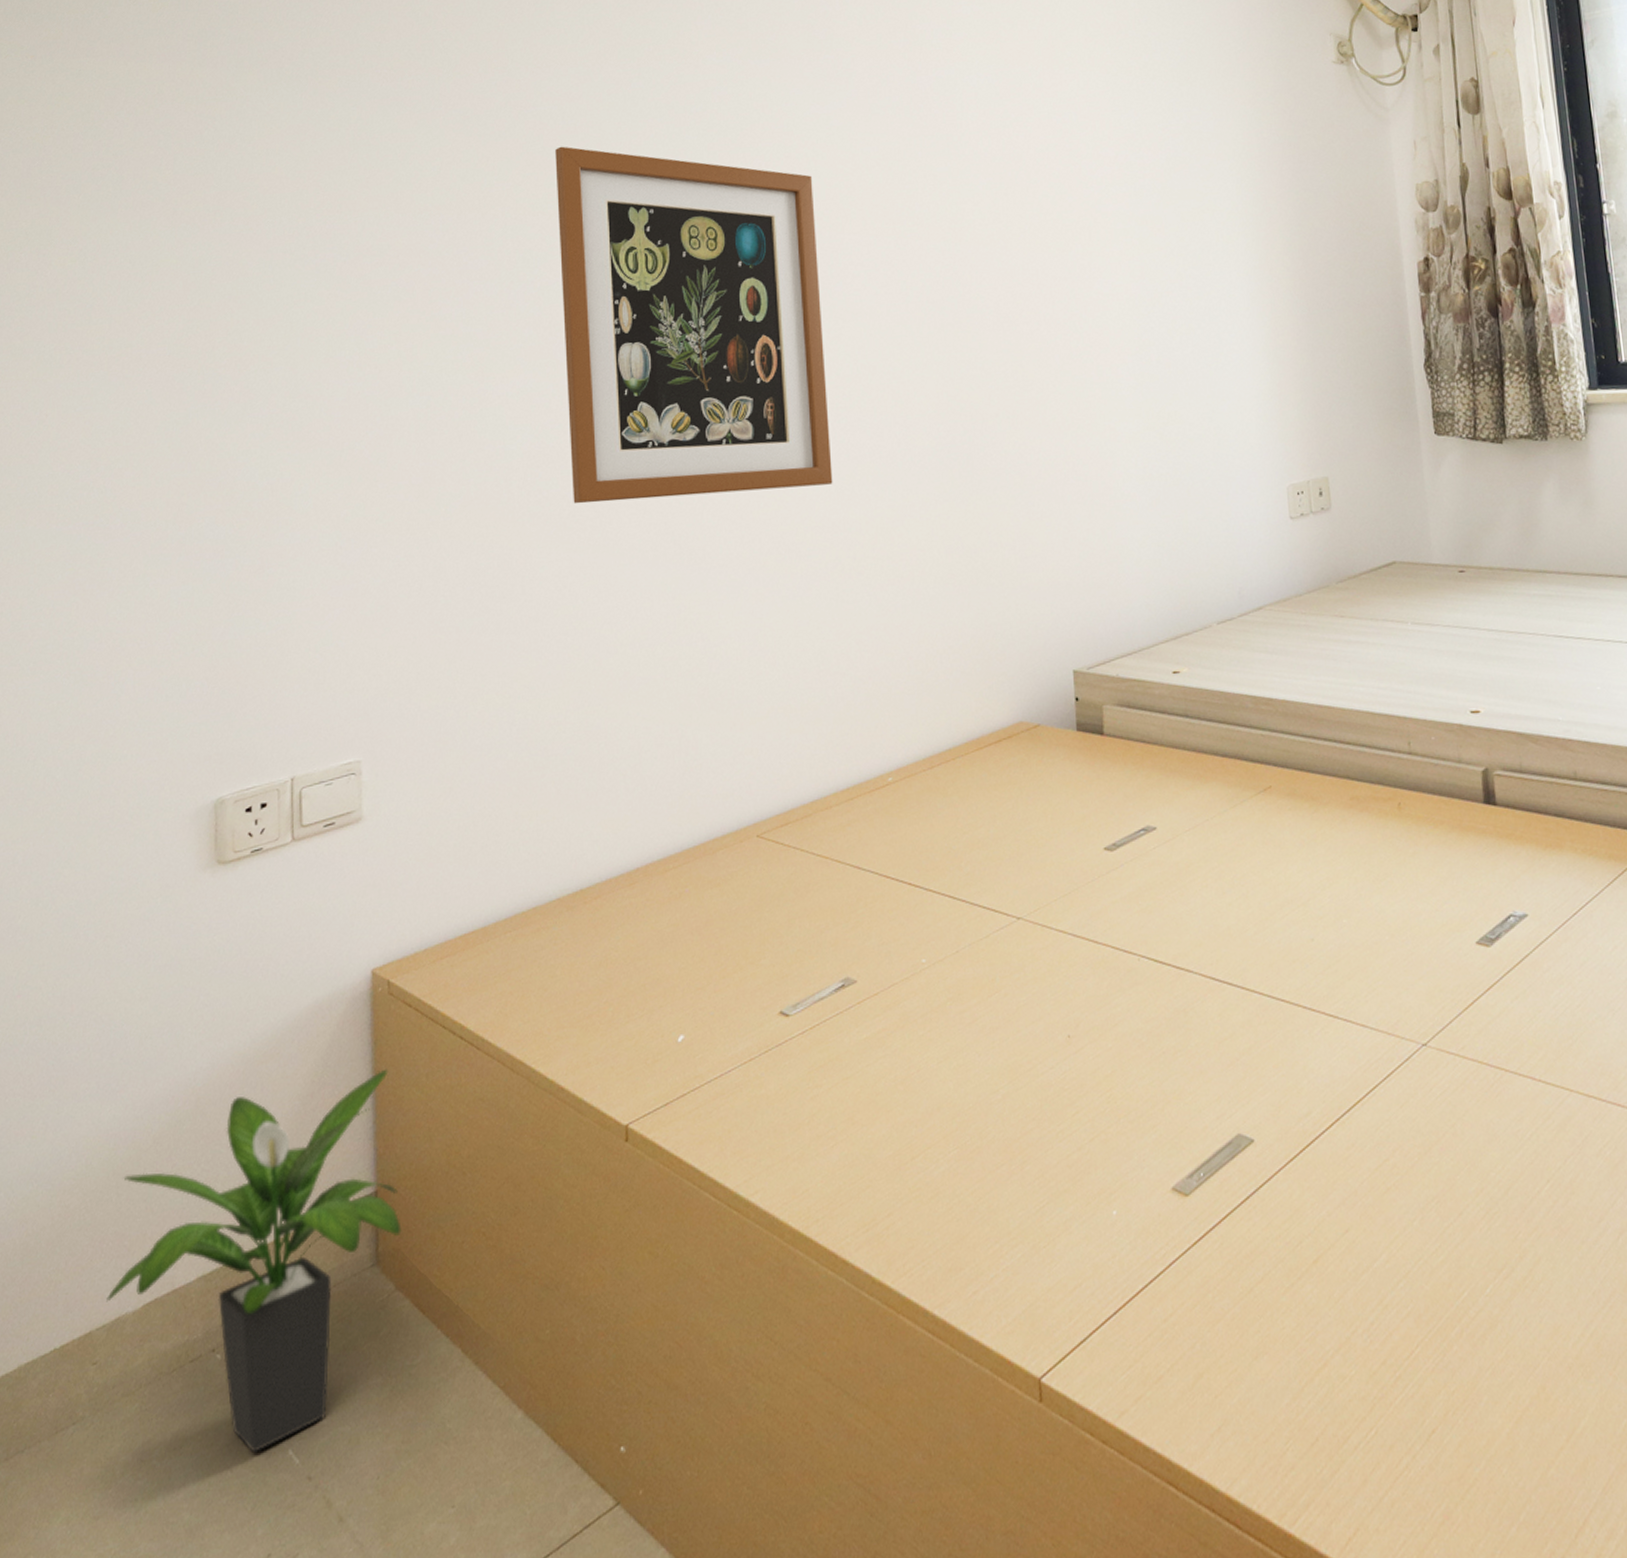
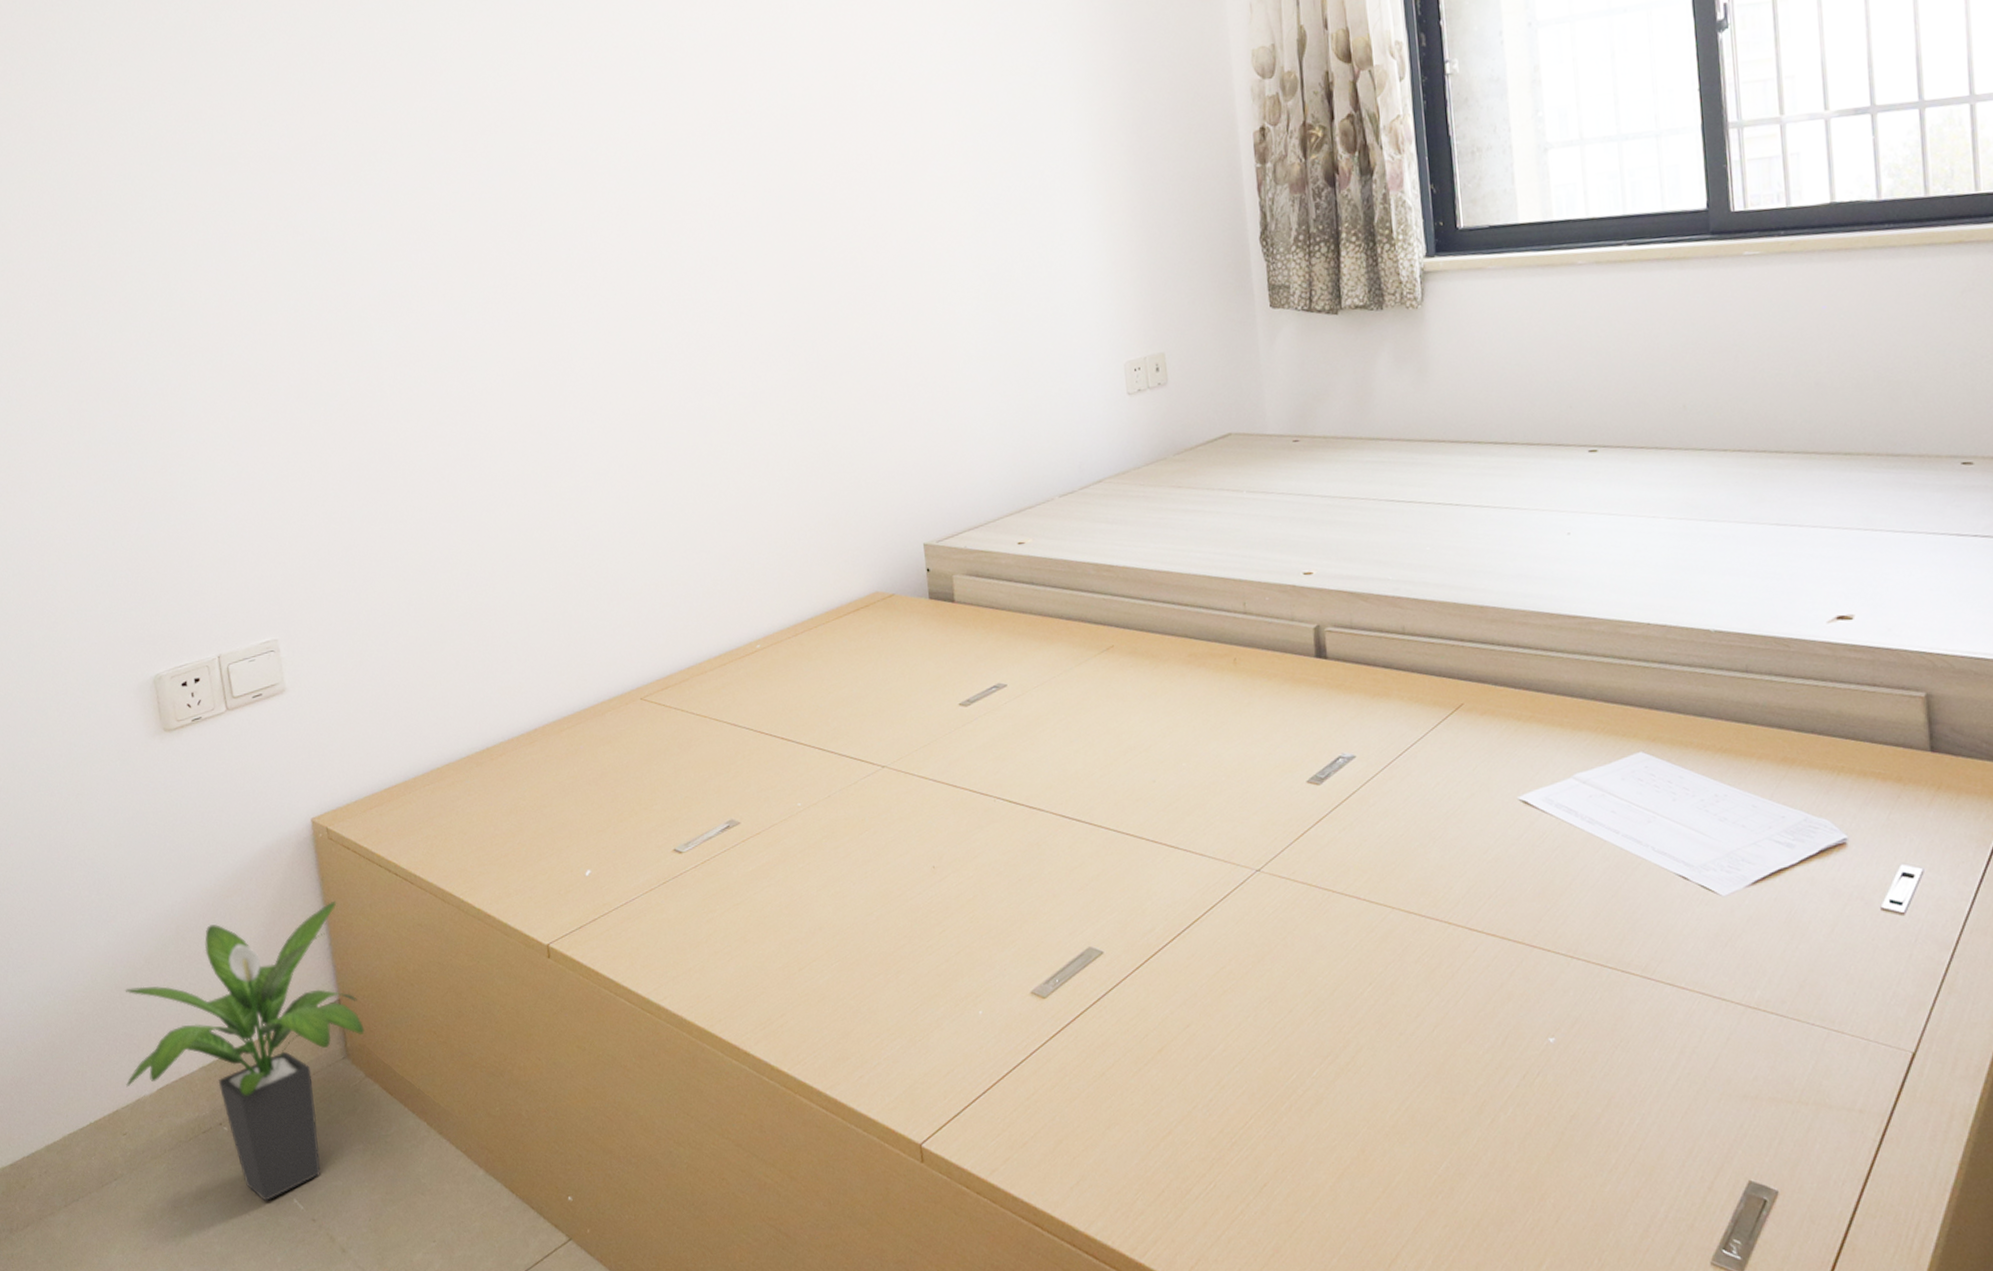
wall art: present [555,146,833,504] -> none [387,45,685,400]

